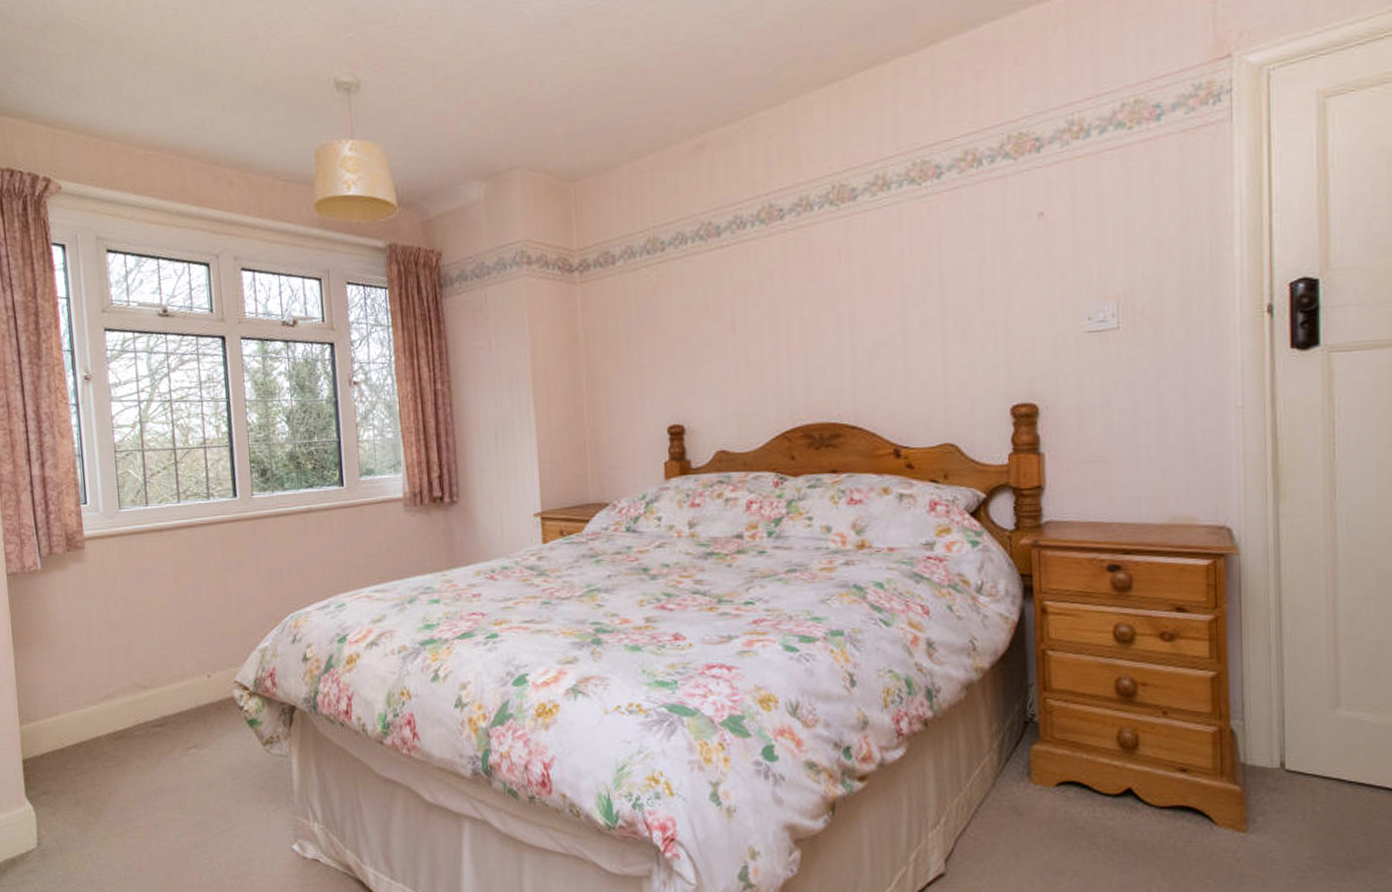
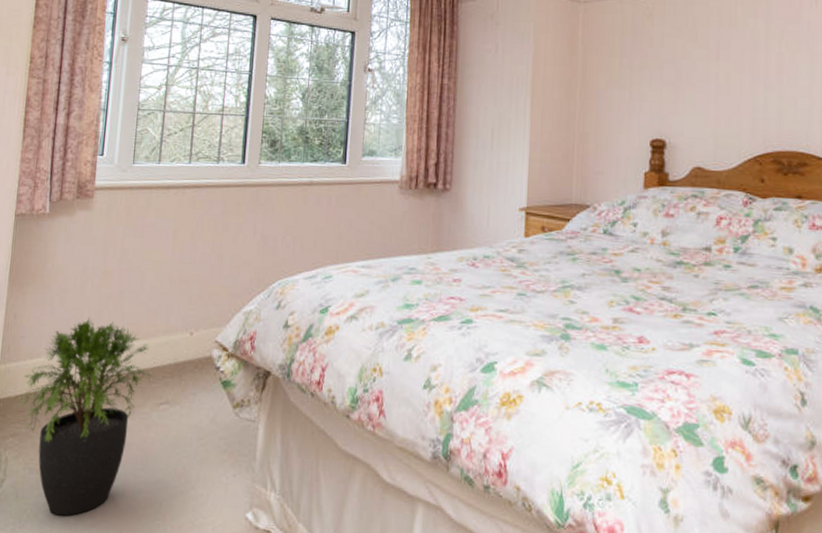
potted plant: none [43,670,177,864] -> present [16,317,154,517]

